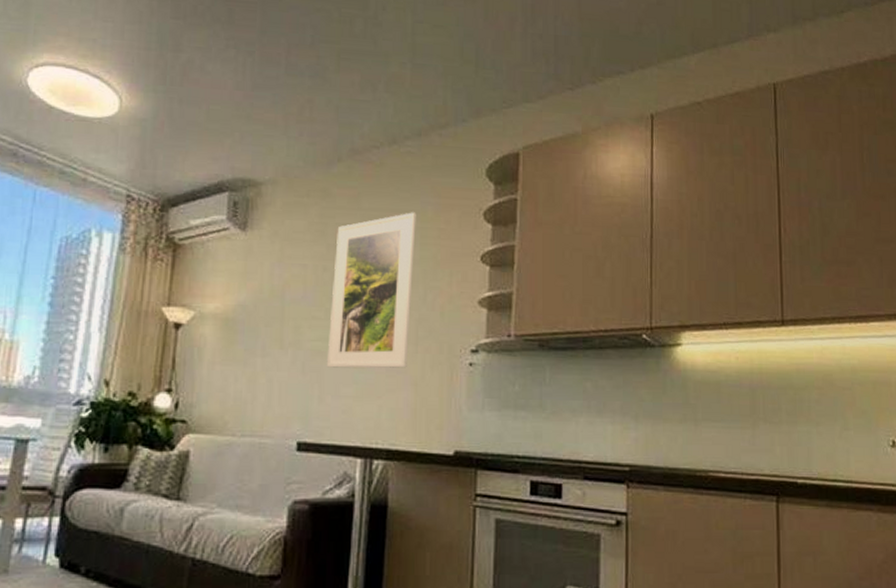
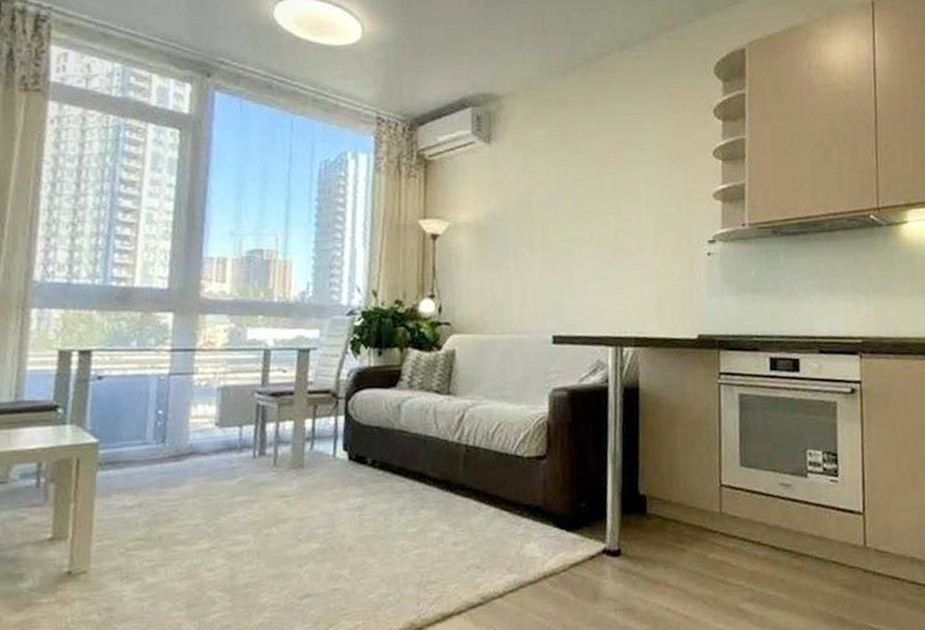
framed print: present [326,212,416,368] -> none [574,114,650,266]

